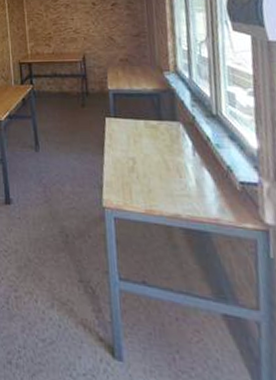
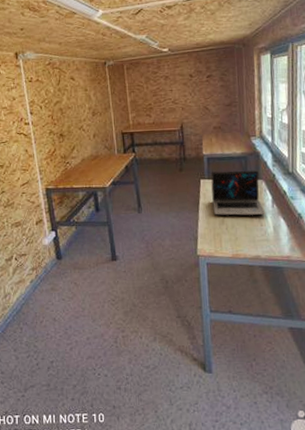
laptop: none [117,109,186,165] -> present [211,170,266,216]

